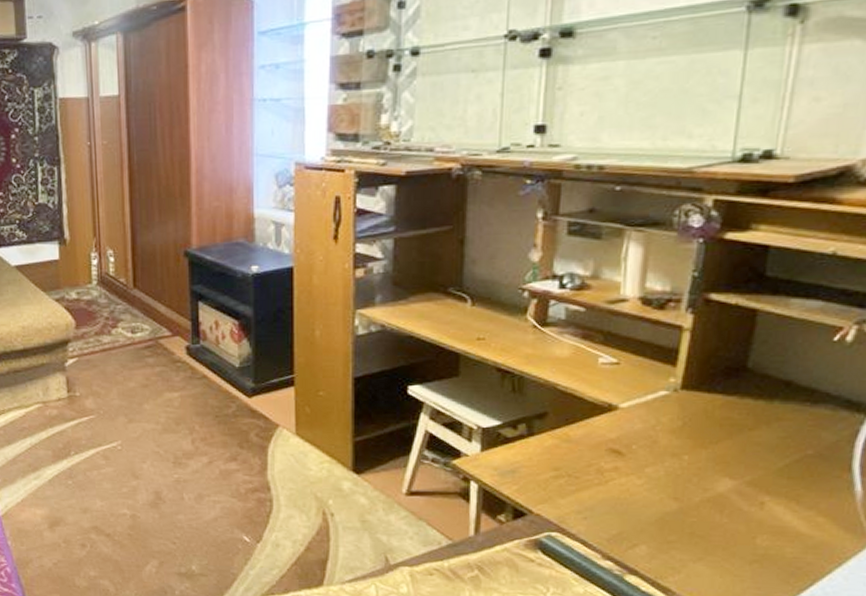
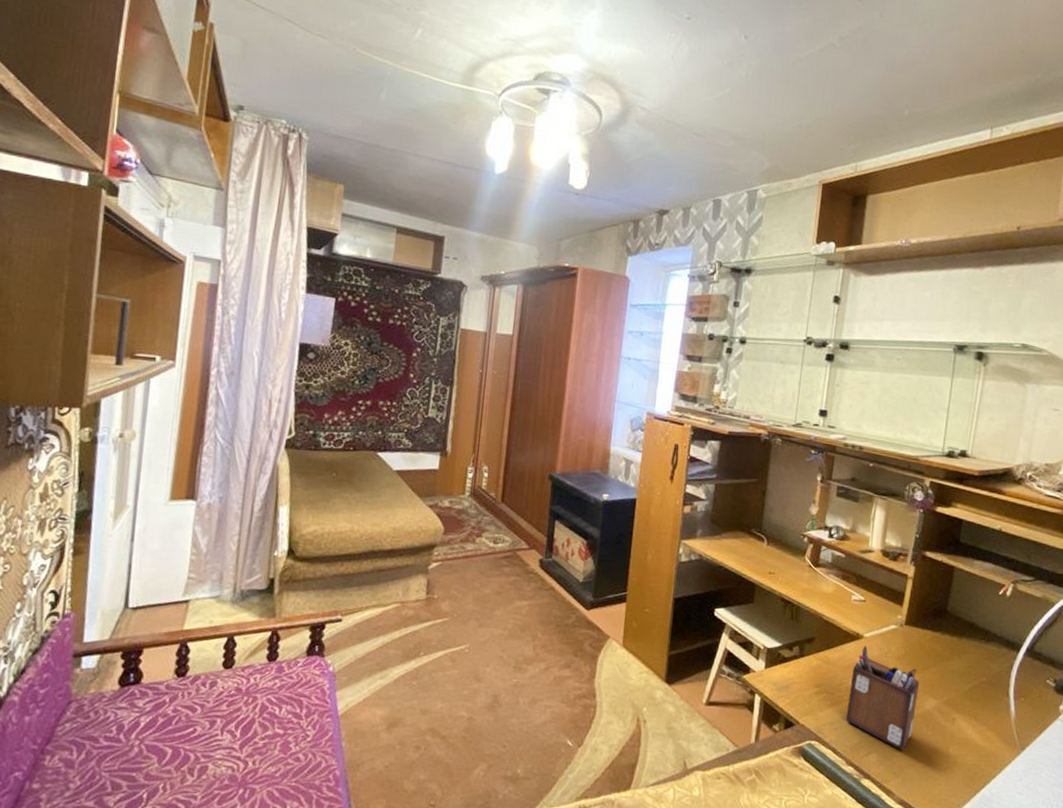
desk organizer: none [598,418,707,542] -> present [845,645,920,750]

